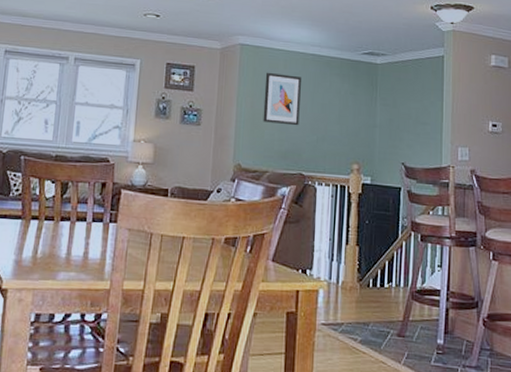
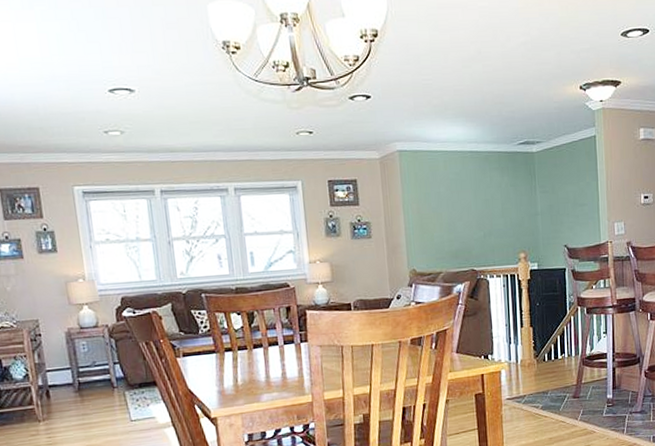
wall art: present [263,72,301,126] -> none [427,175,465,226]

